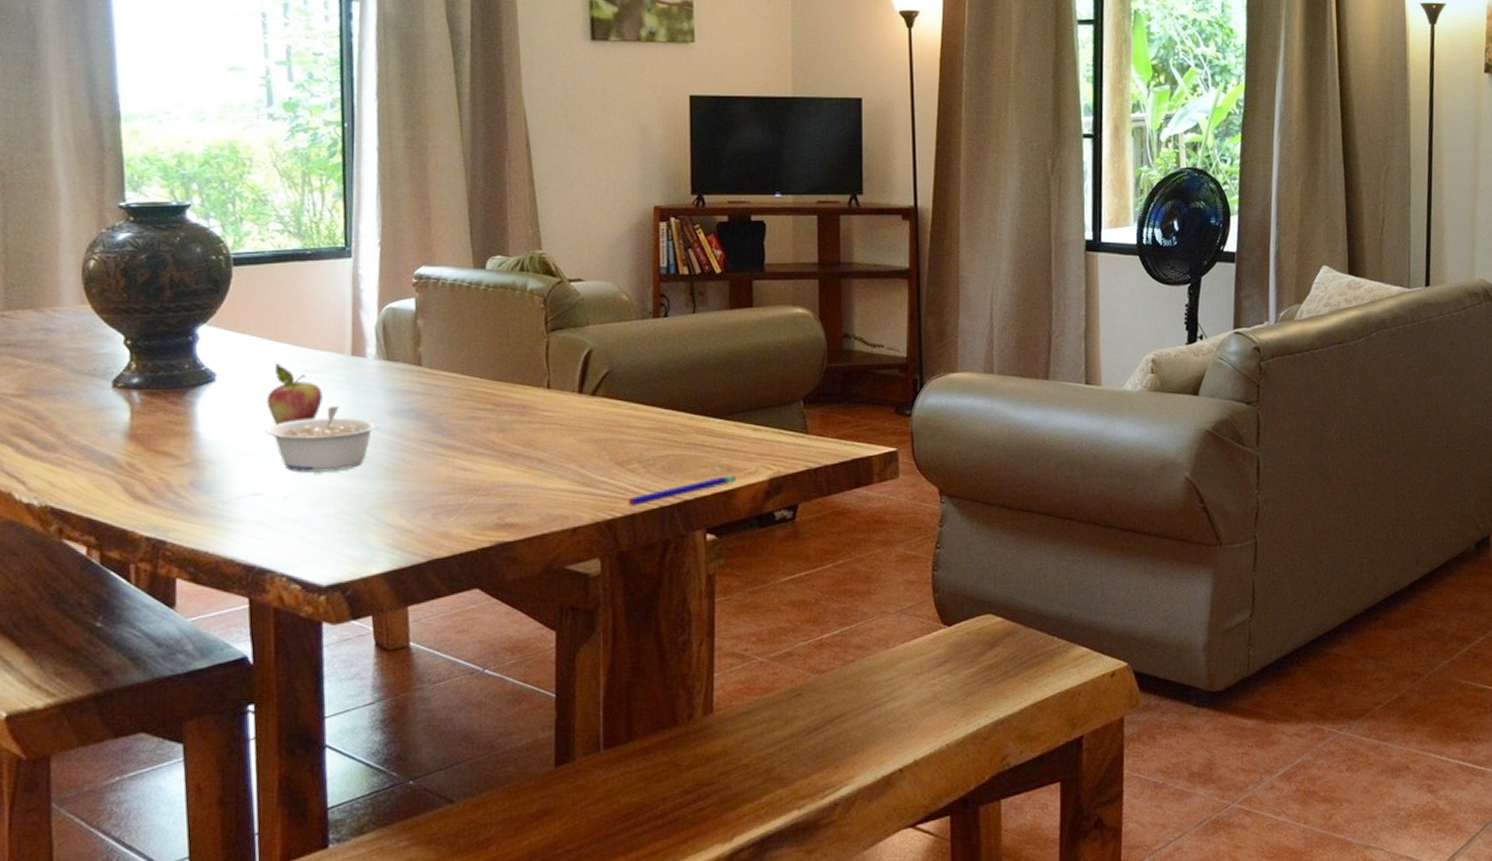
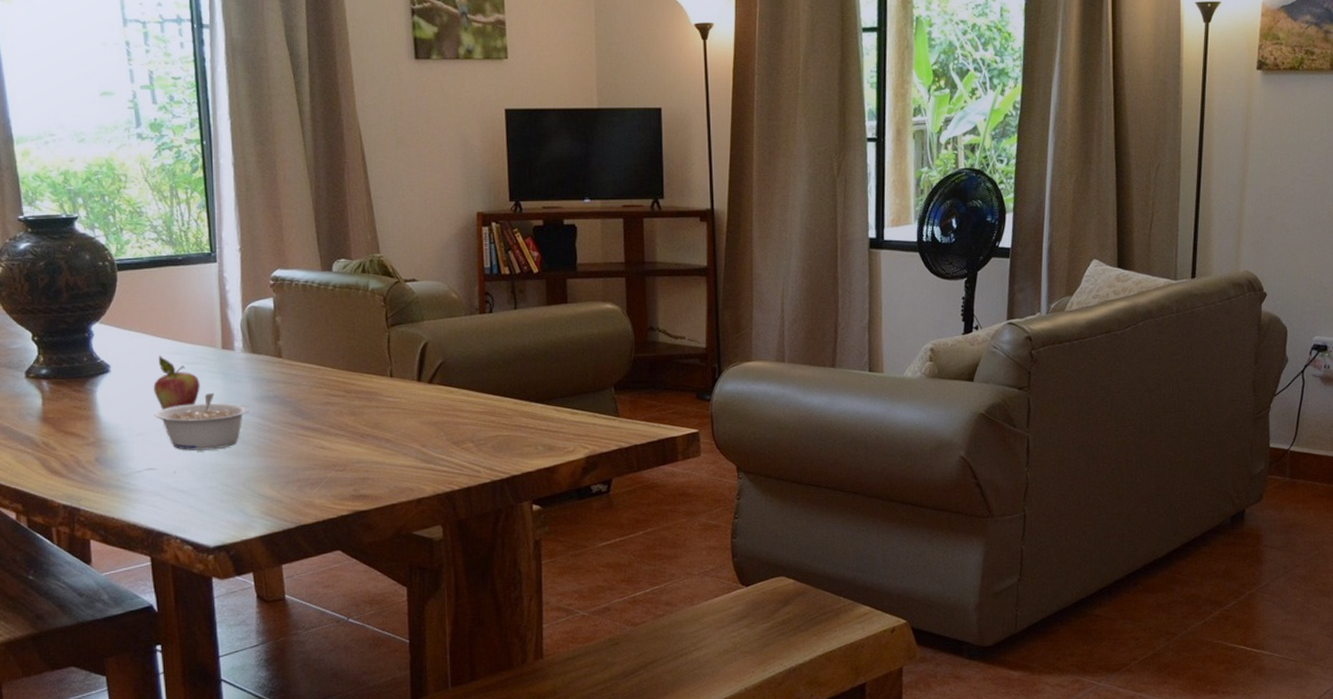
pen: present [627,474,736,506] -> none [463,453,557,481]

